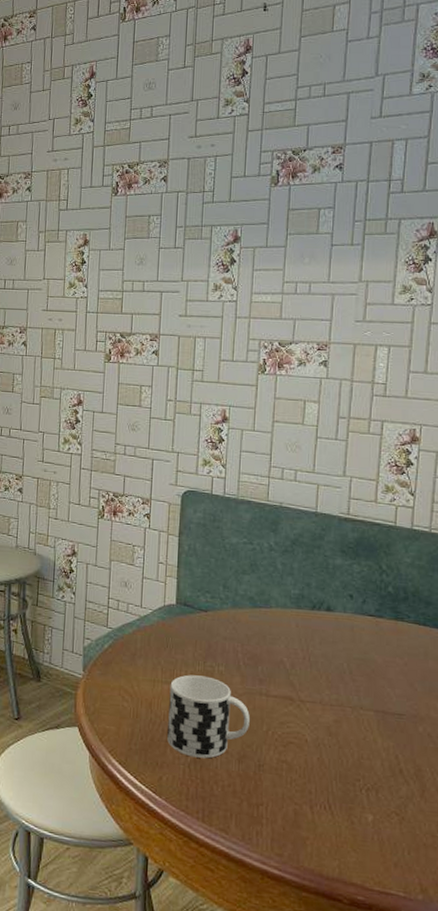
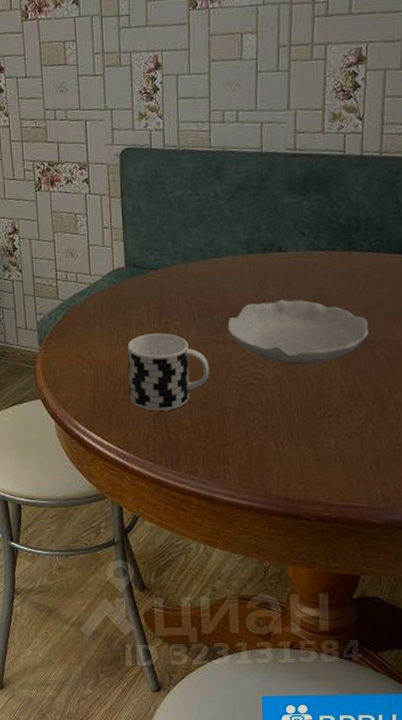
bowl: none [271,659,412,731] -> present [227,299,368,365]

